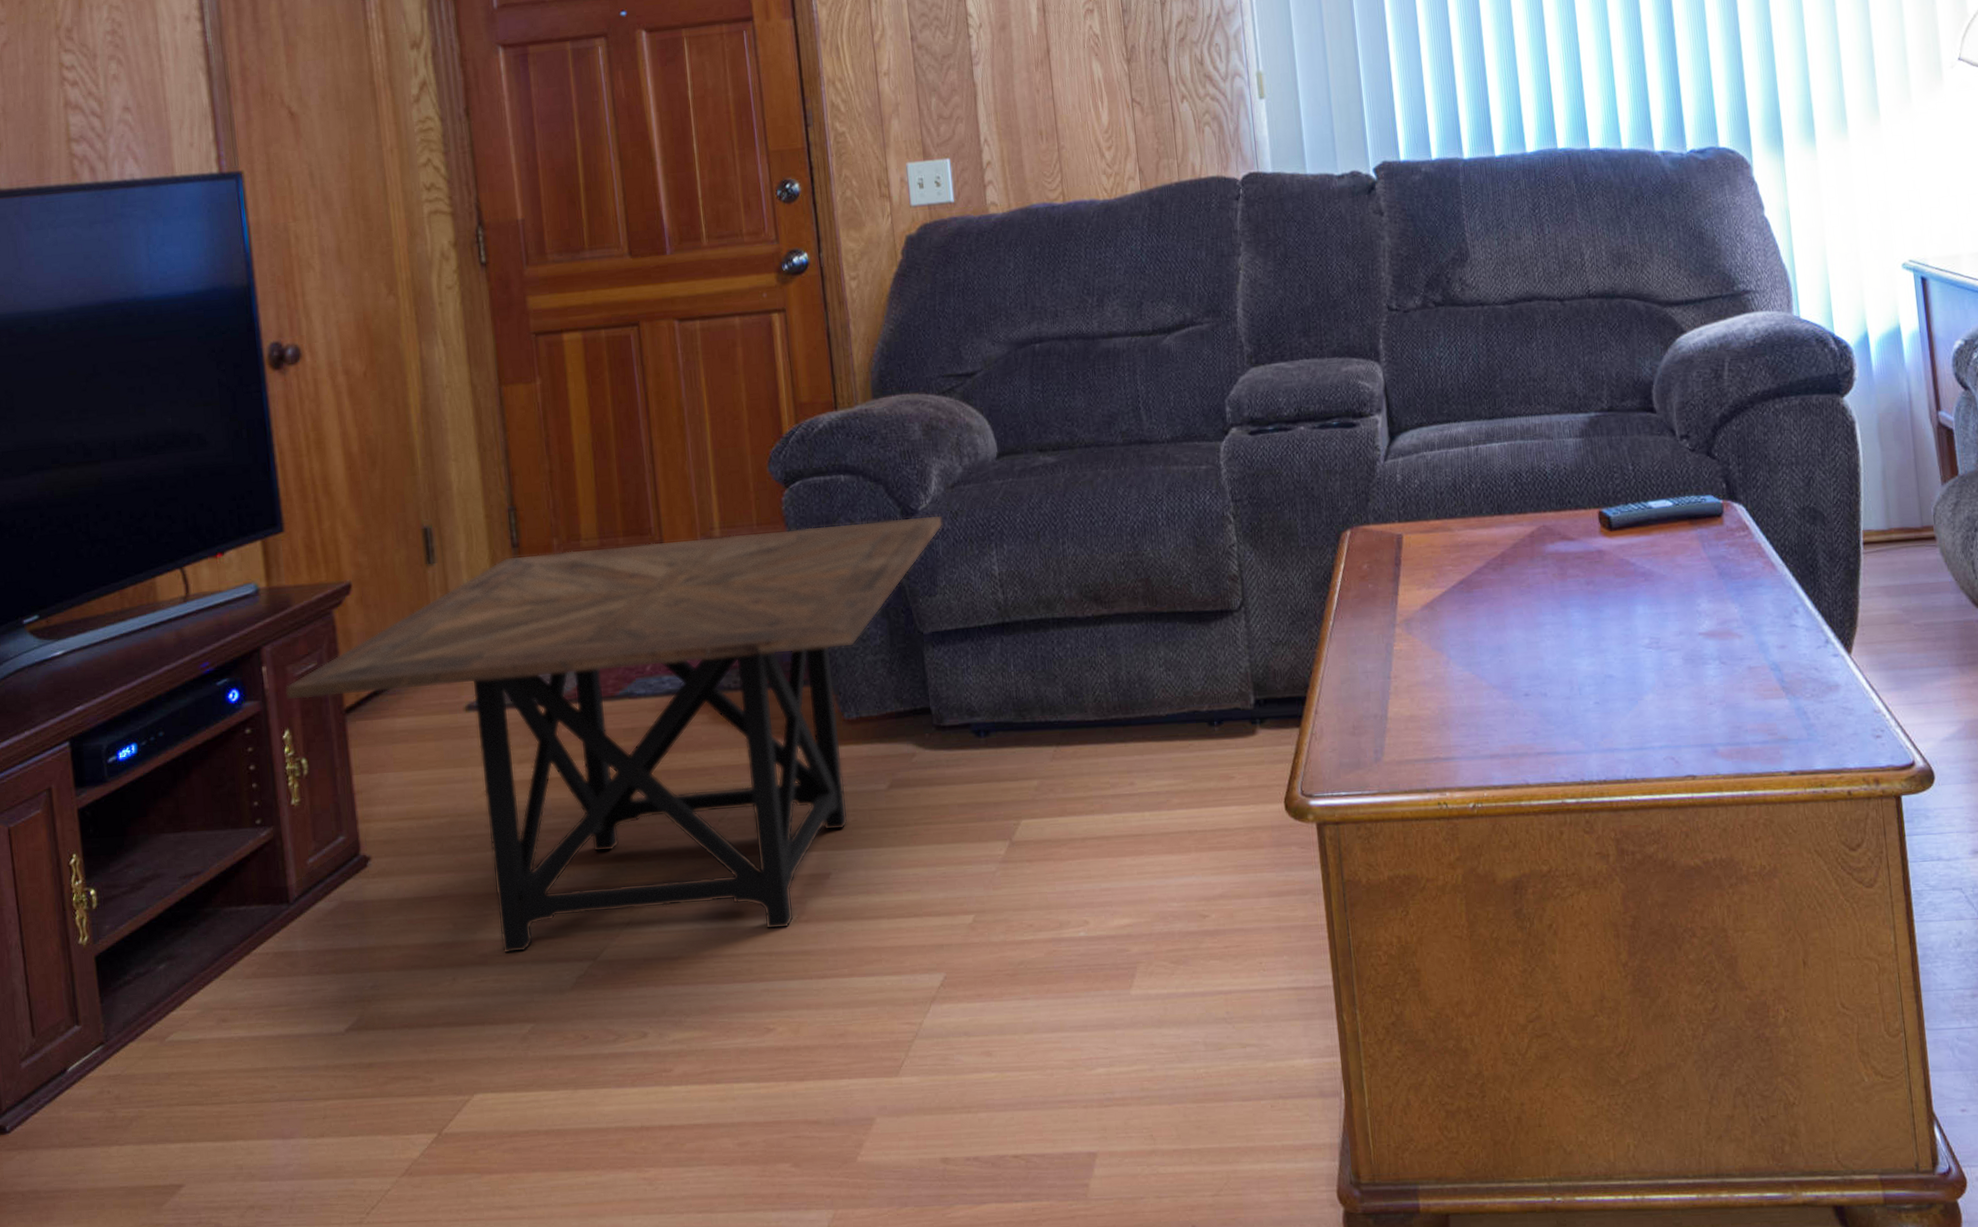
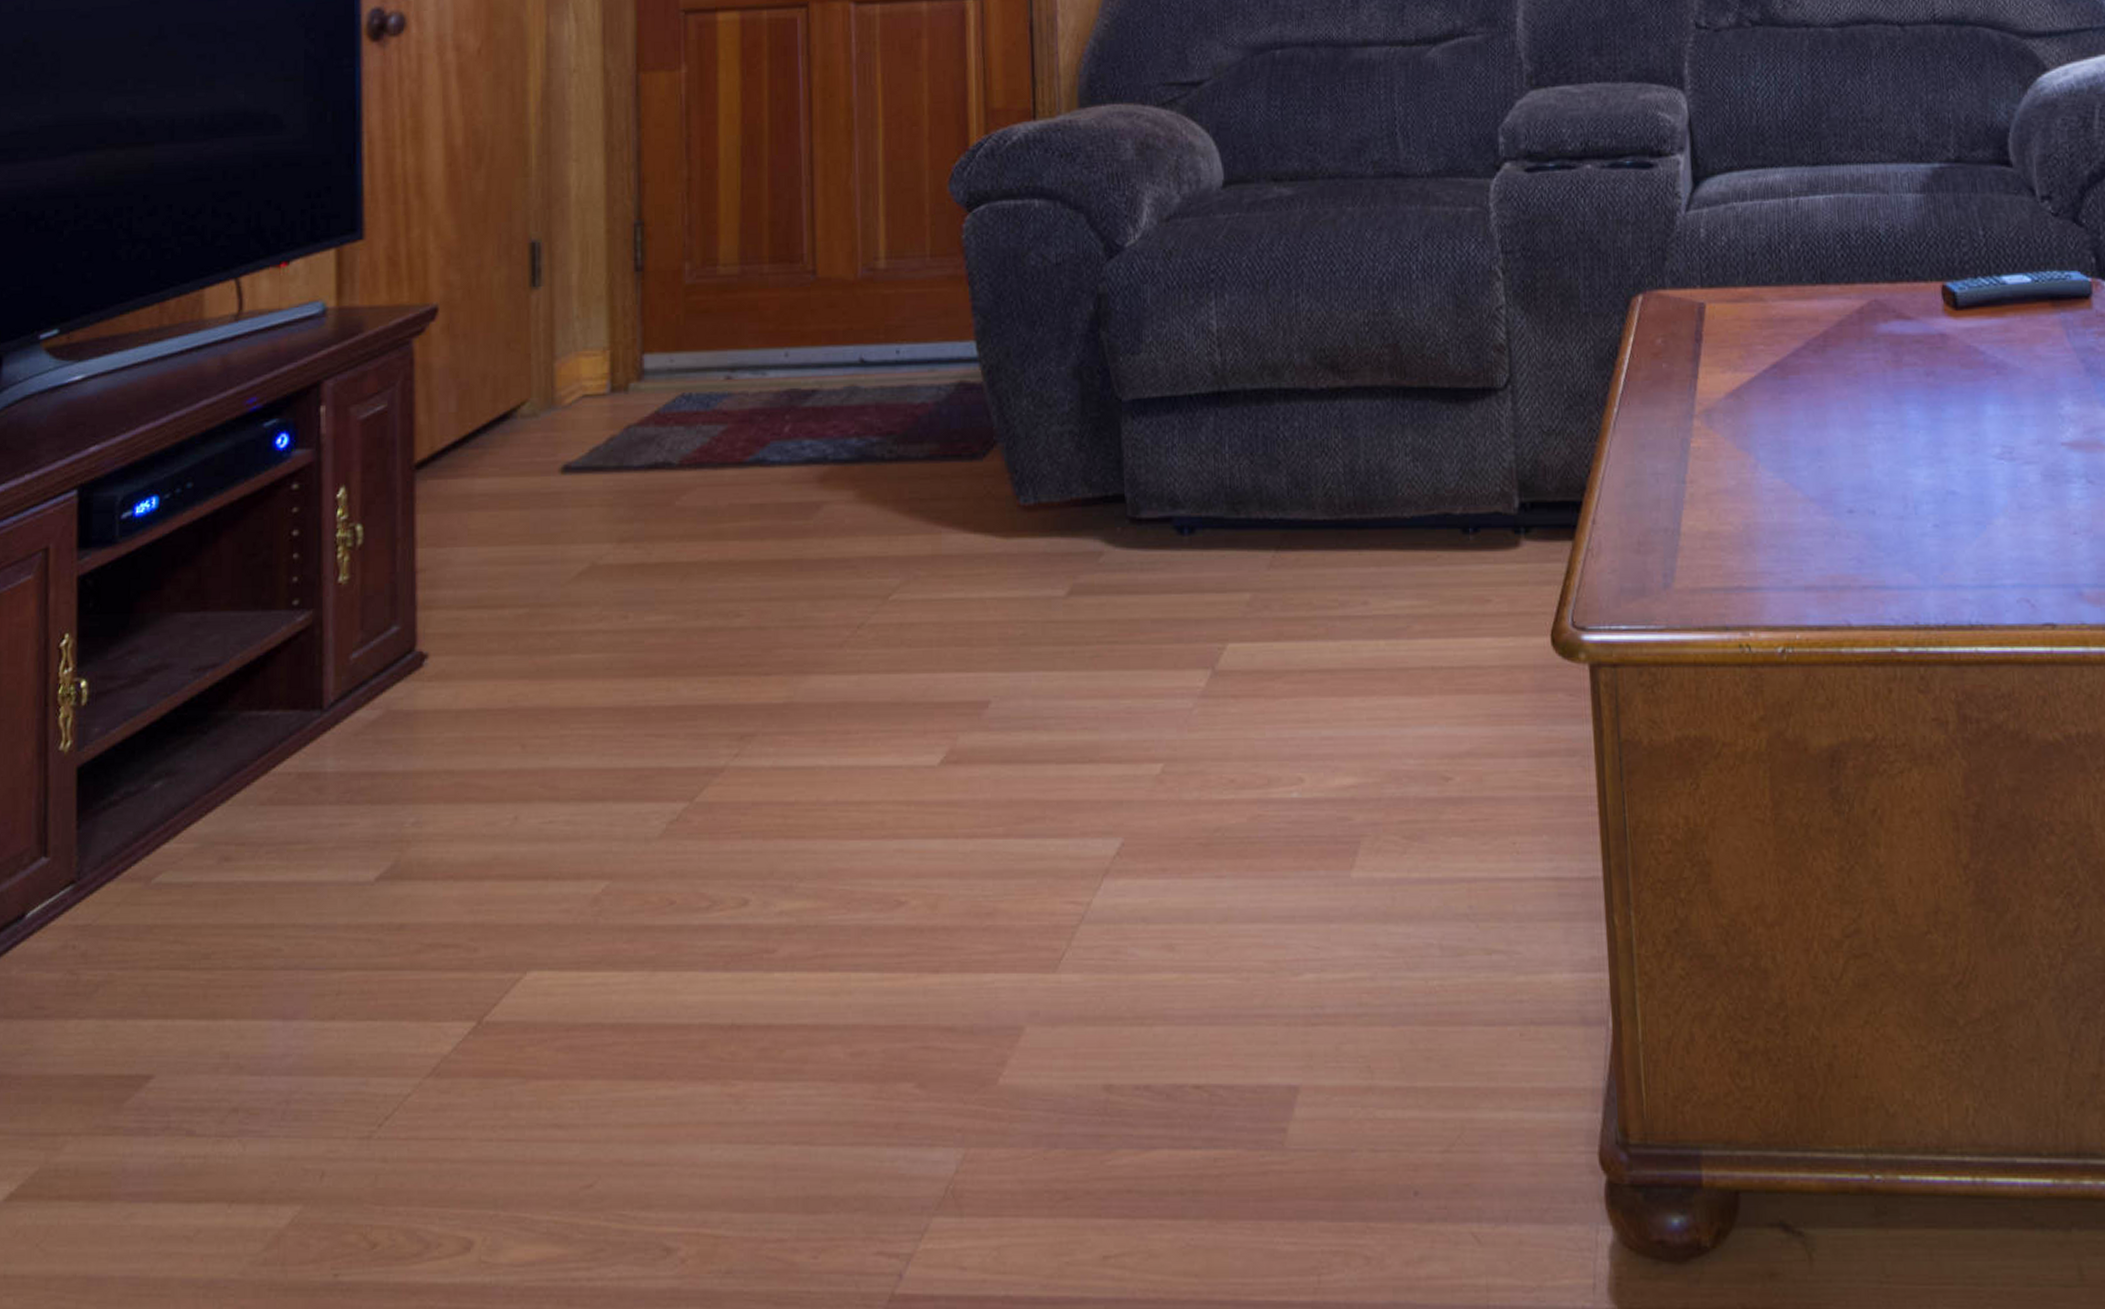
side table: present [285,514,943,953] -> none [345,253,1154,787]

